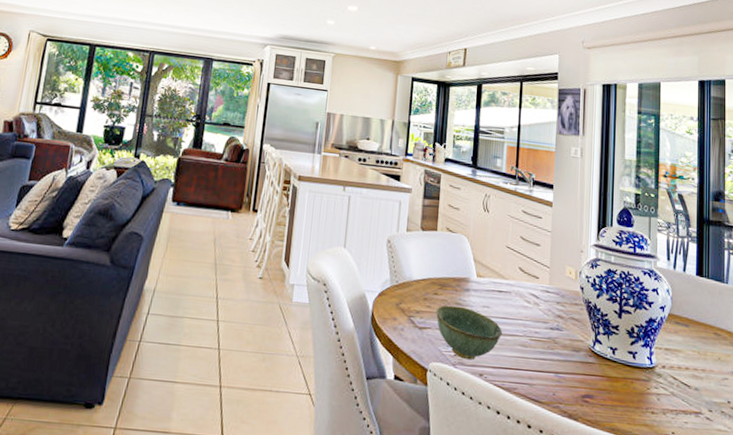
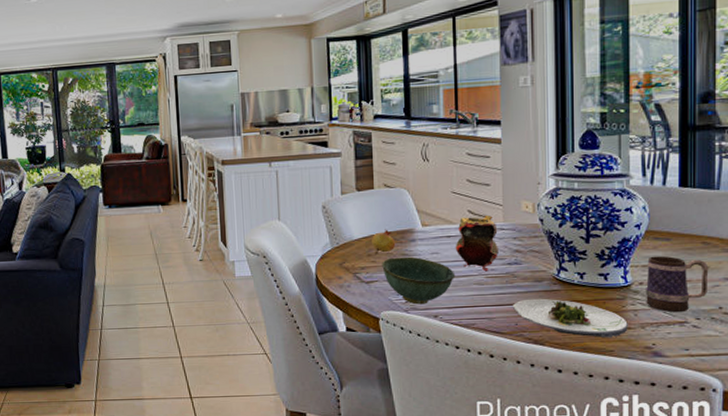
fruit: none [429,274,451,299] -> present [372,229,396,255]
teapot: none [504,273,544,334] -> present [455,216,498,272]
salad plate: none [551,368,652,421] -> present [512,298,628,338]
mug: none [667,340,720,402] -> present [646,255,709,313]

